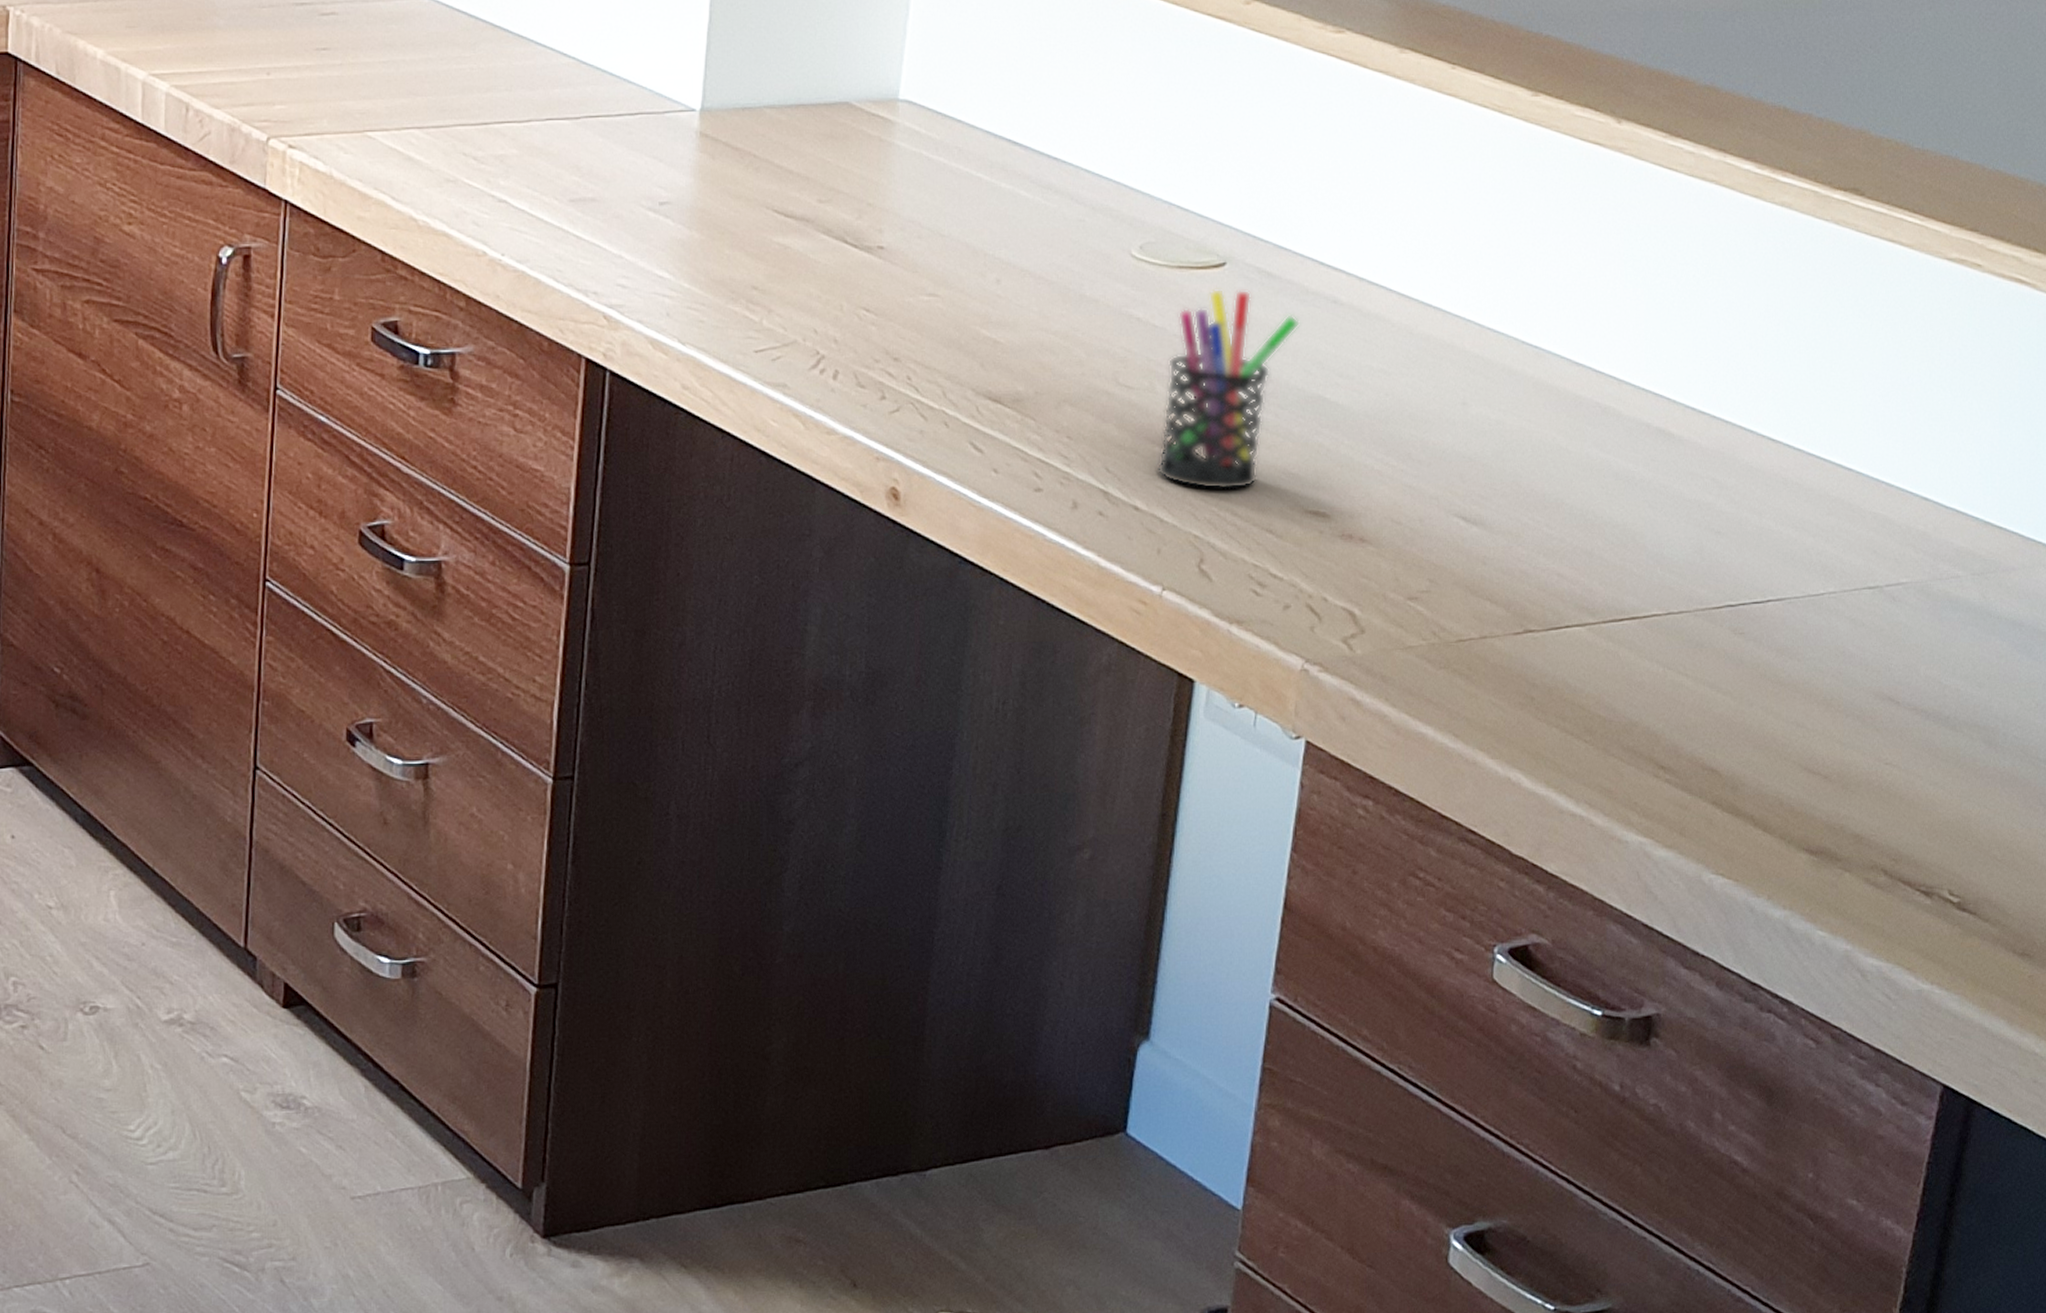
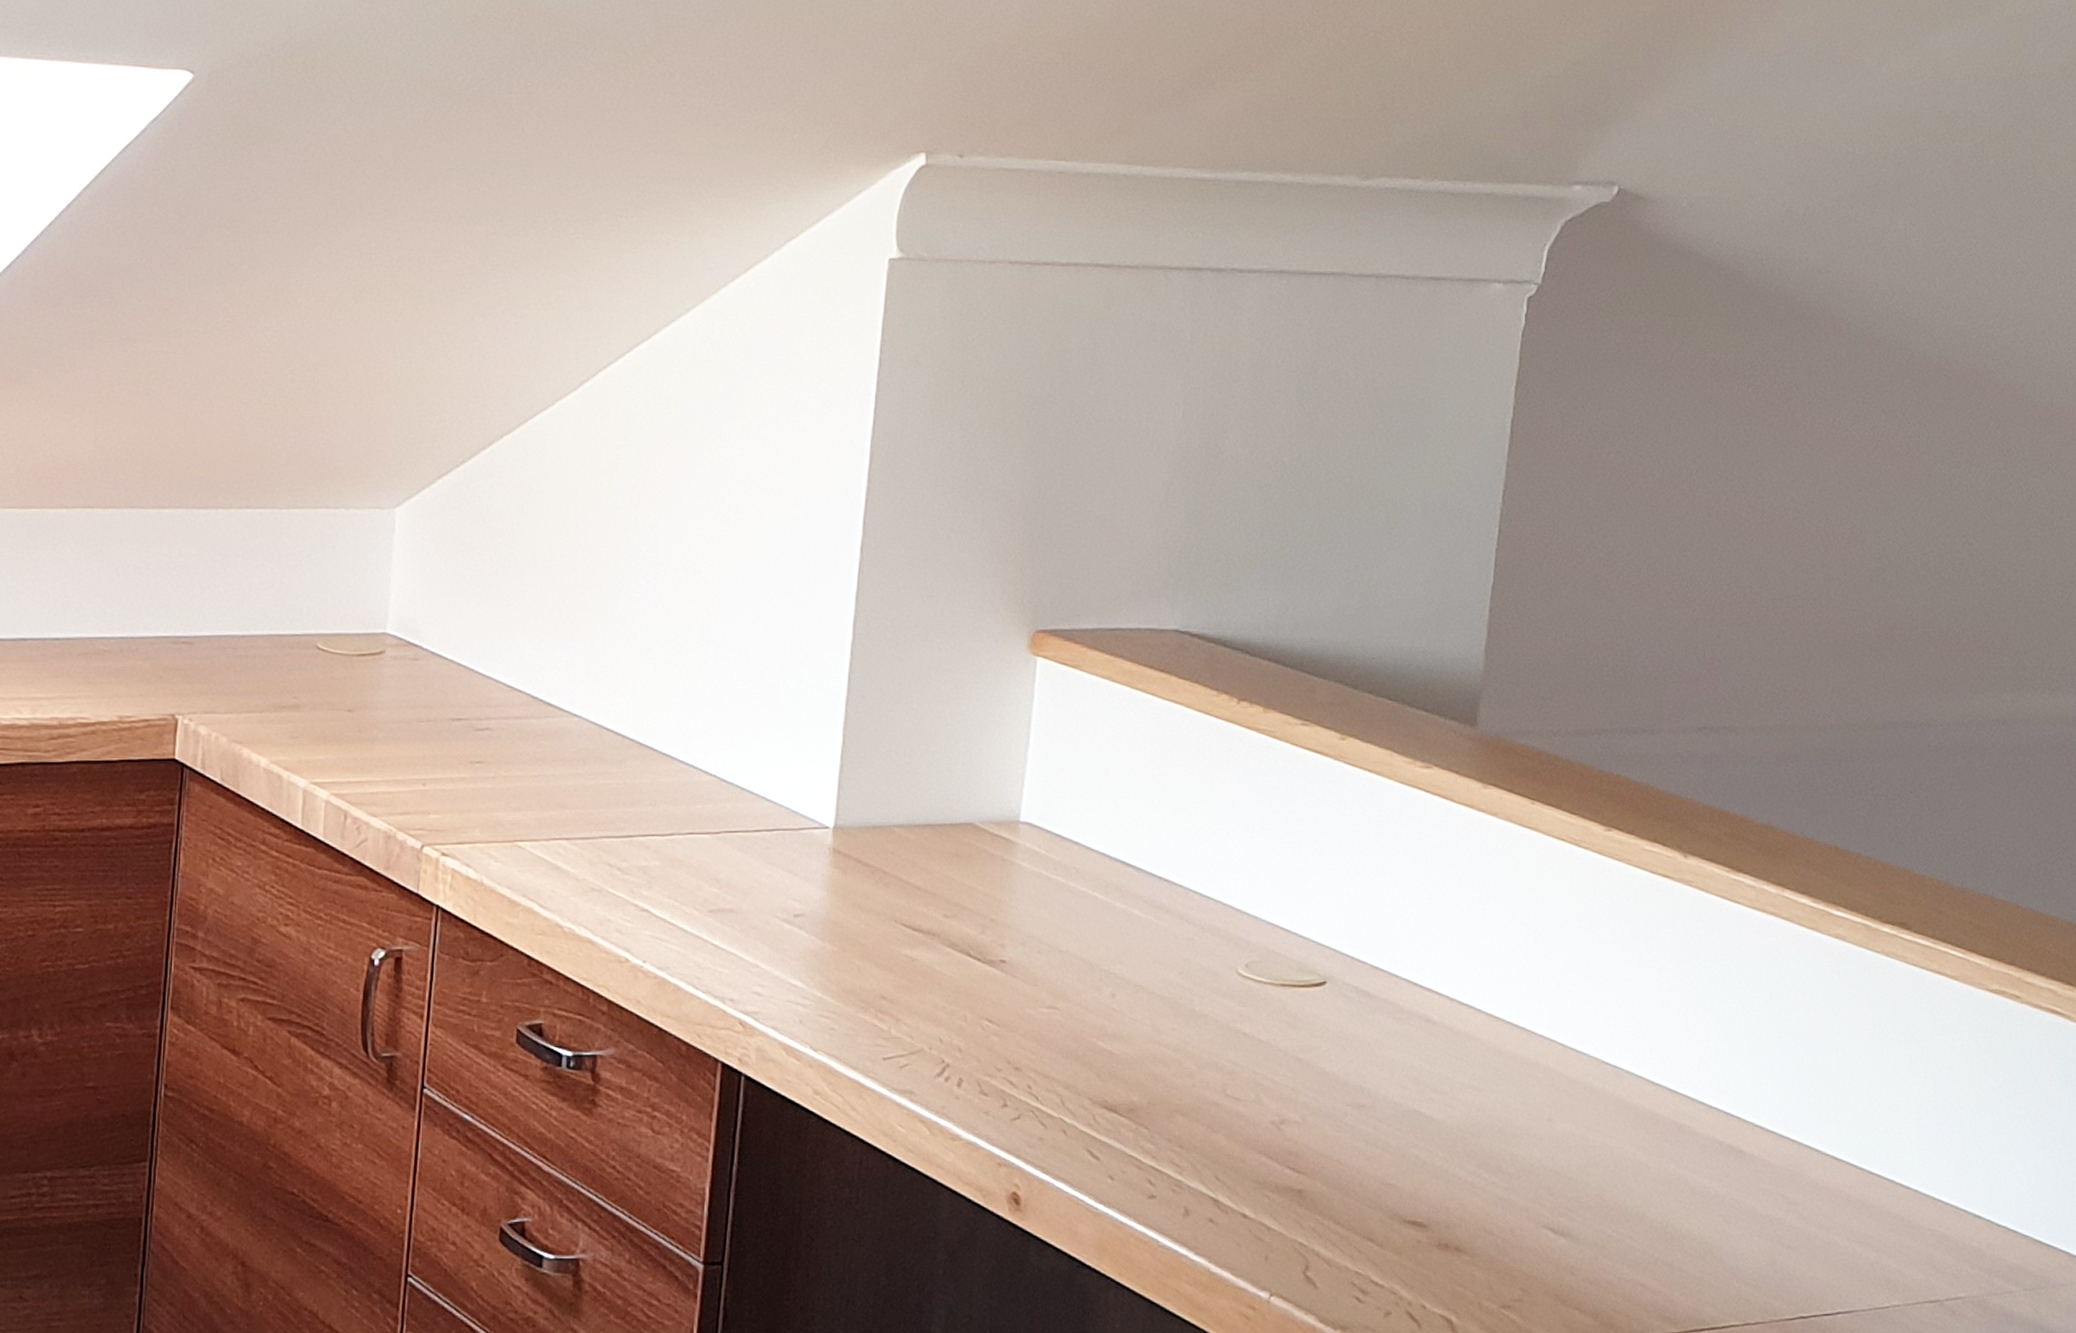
pen holder: present [1156,288,1300,491] -> none [1263,1006,1396,1200]

